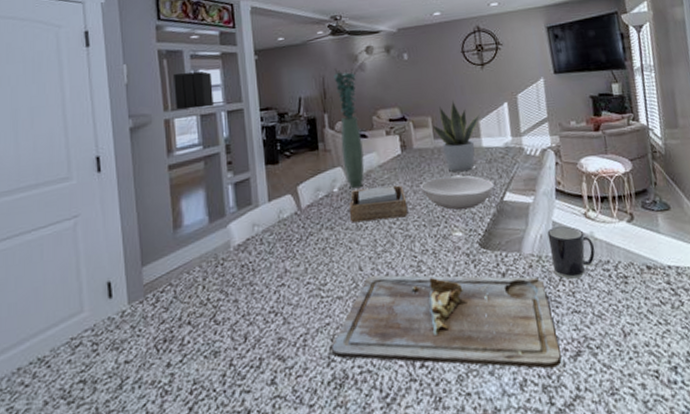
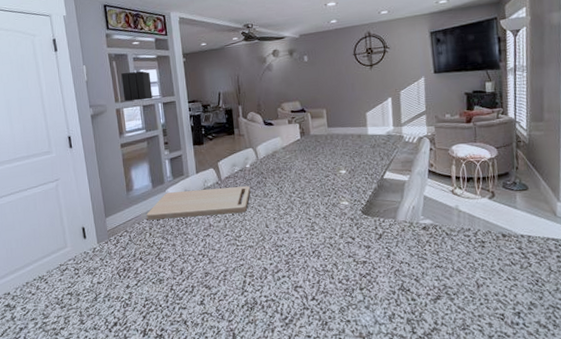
cutting board: none [200,216,340,268] -> present [146,186,251,220]
cutting board: present [330,274,562,369] -> none [244,231,424,307]
vase: present [333,68,365,189] -> none [246,68,271,166]
napkin holder: present [349,185,408,223] -> none [258,163,305,192]
bowl: present [420,176,495,211] -> none [315,157,377,185]
potted plant: present [432,100,482,173] -> none [326,95,369,155]
mug: present [547,226,596,279] -> none [419,200,459,241]

